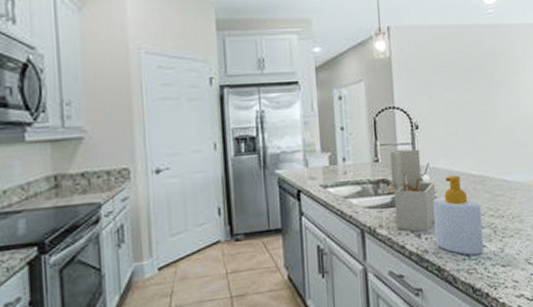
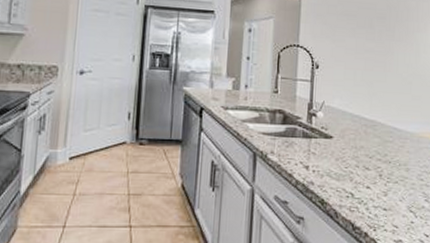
utensil holder: present [377,149,436,232] -> none [273,84,329,165]
soap bottle: present [433,174,484,256] -> none [322,115,370,195]

